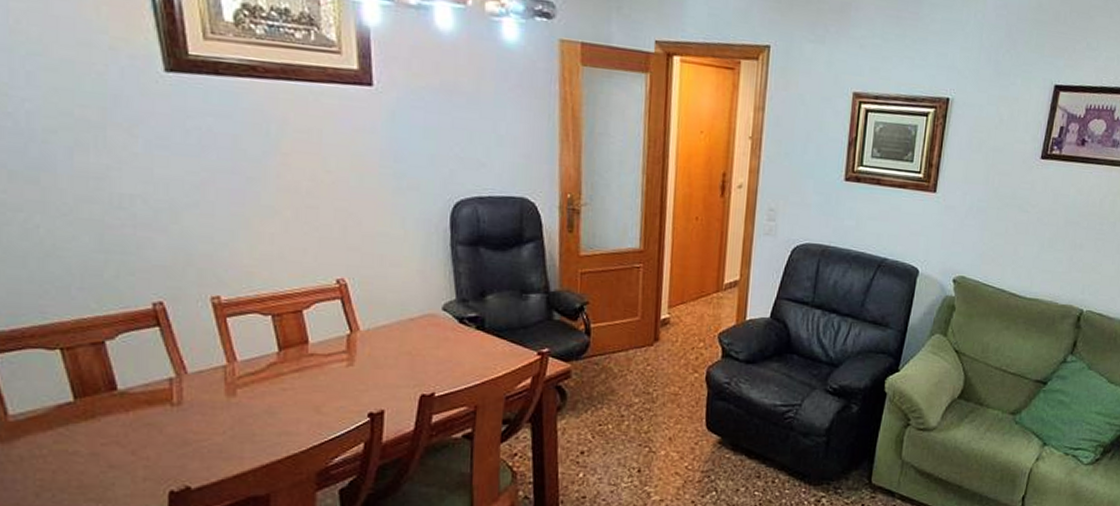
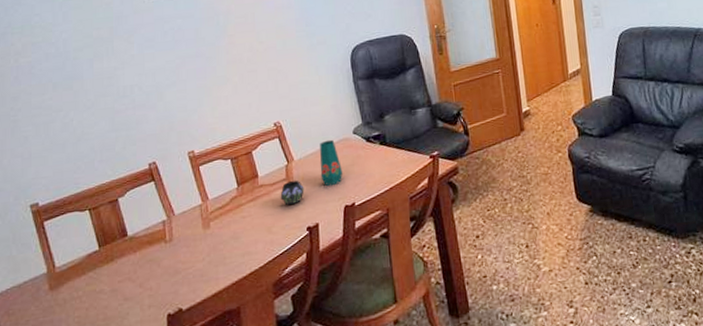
vase: none [336,312,423,383] -> present [280,139,342,205]

